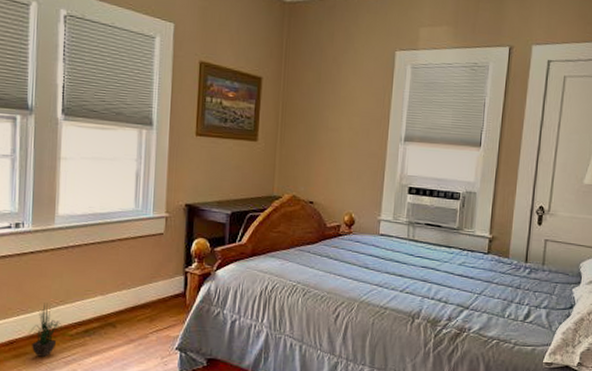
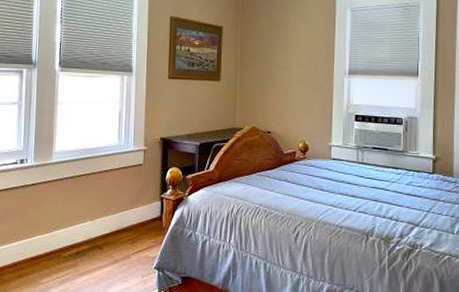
potted plant: present [27,303,63,357] -> none [28,228,58,277]

